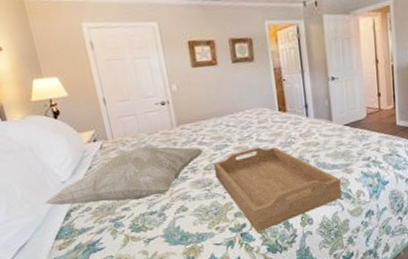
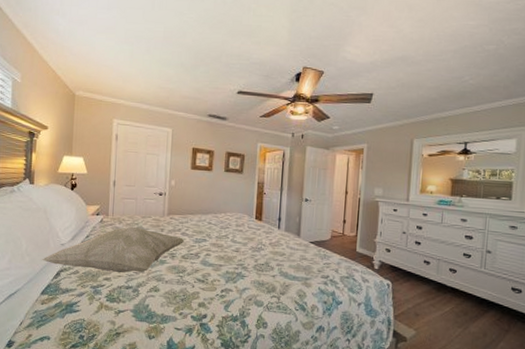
serving tray: present [213,146,342,233] -> none [189,246,299,326]

